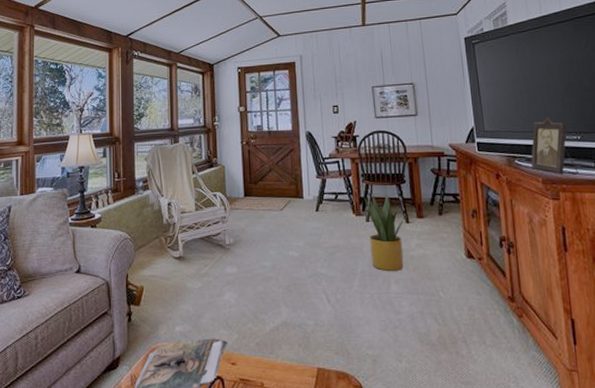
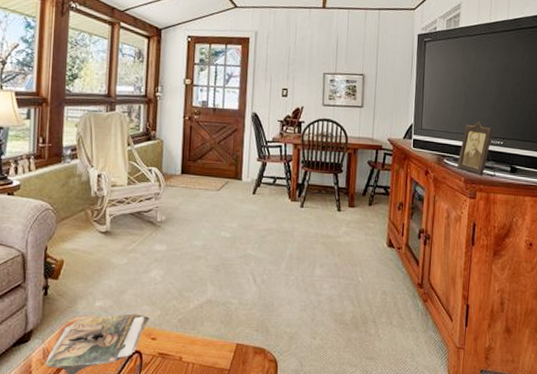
planter: present [364,193,406,271] -> none [300,180,338,256]

